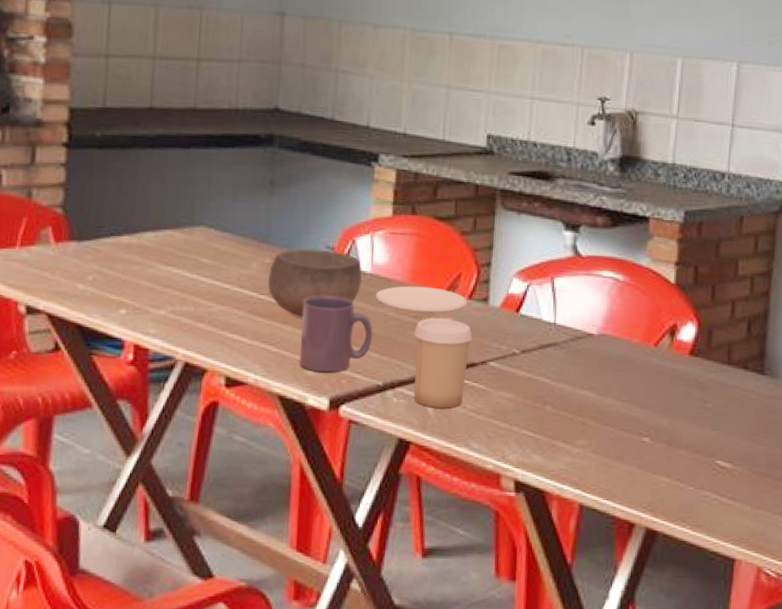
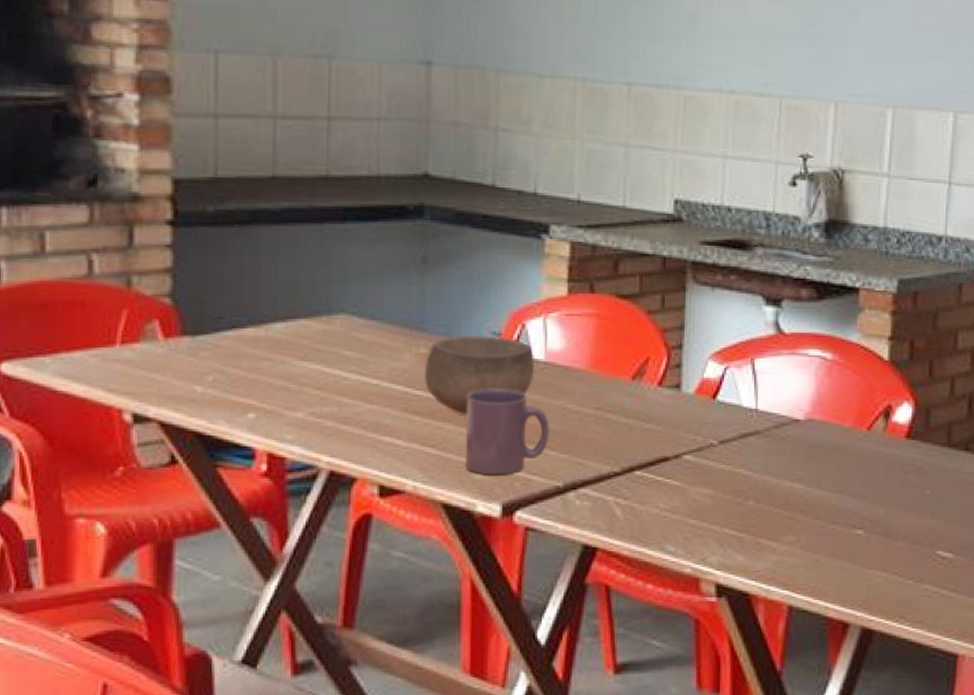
plate: present [375,285,468,313] -> none [550,374,657,404]
cup: present [414,318,473,408] -> none [597,409,664,509]

